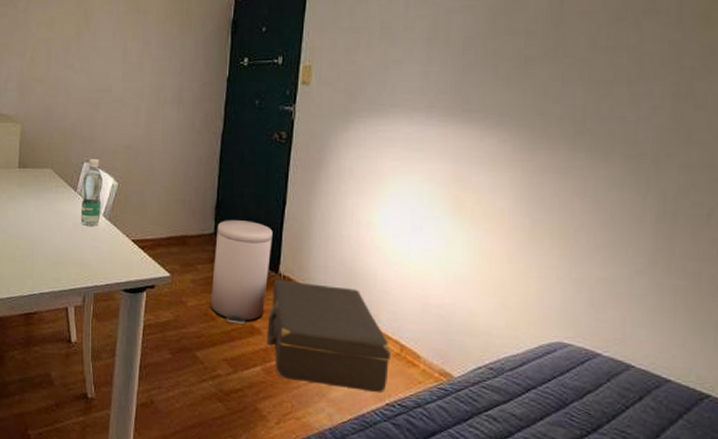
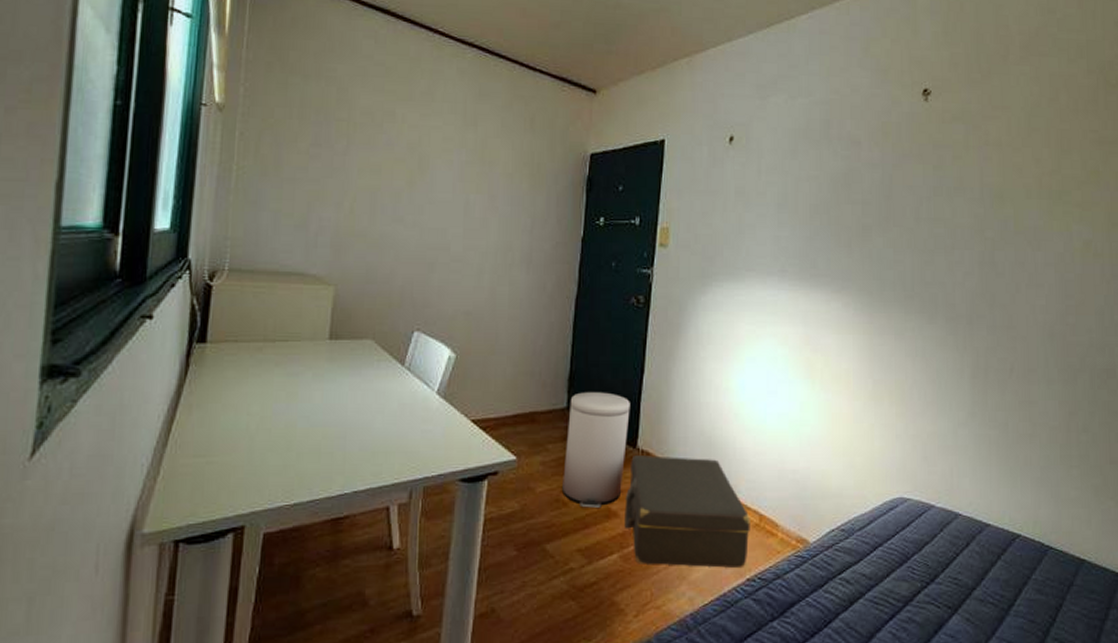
bottle: present [80,158,103,226] -> none [408,326,437,406]

